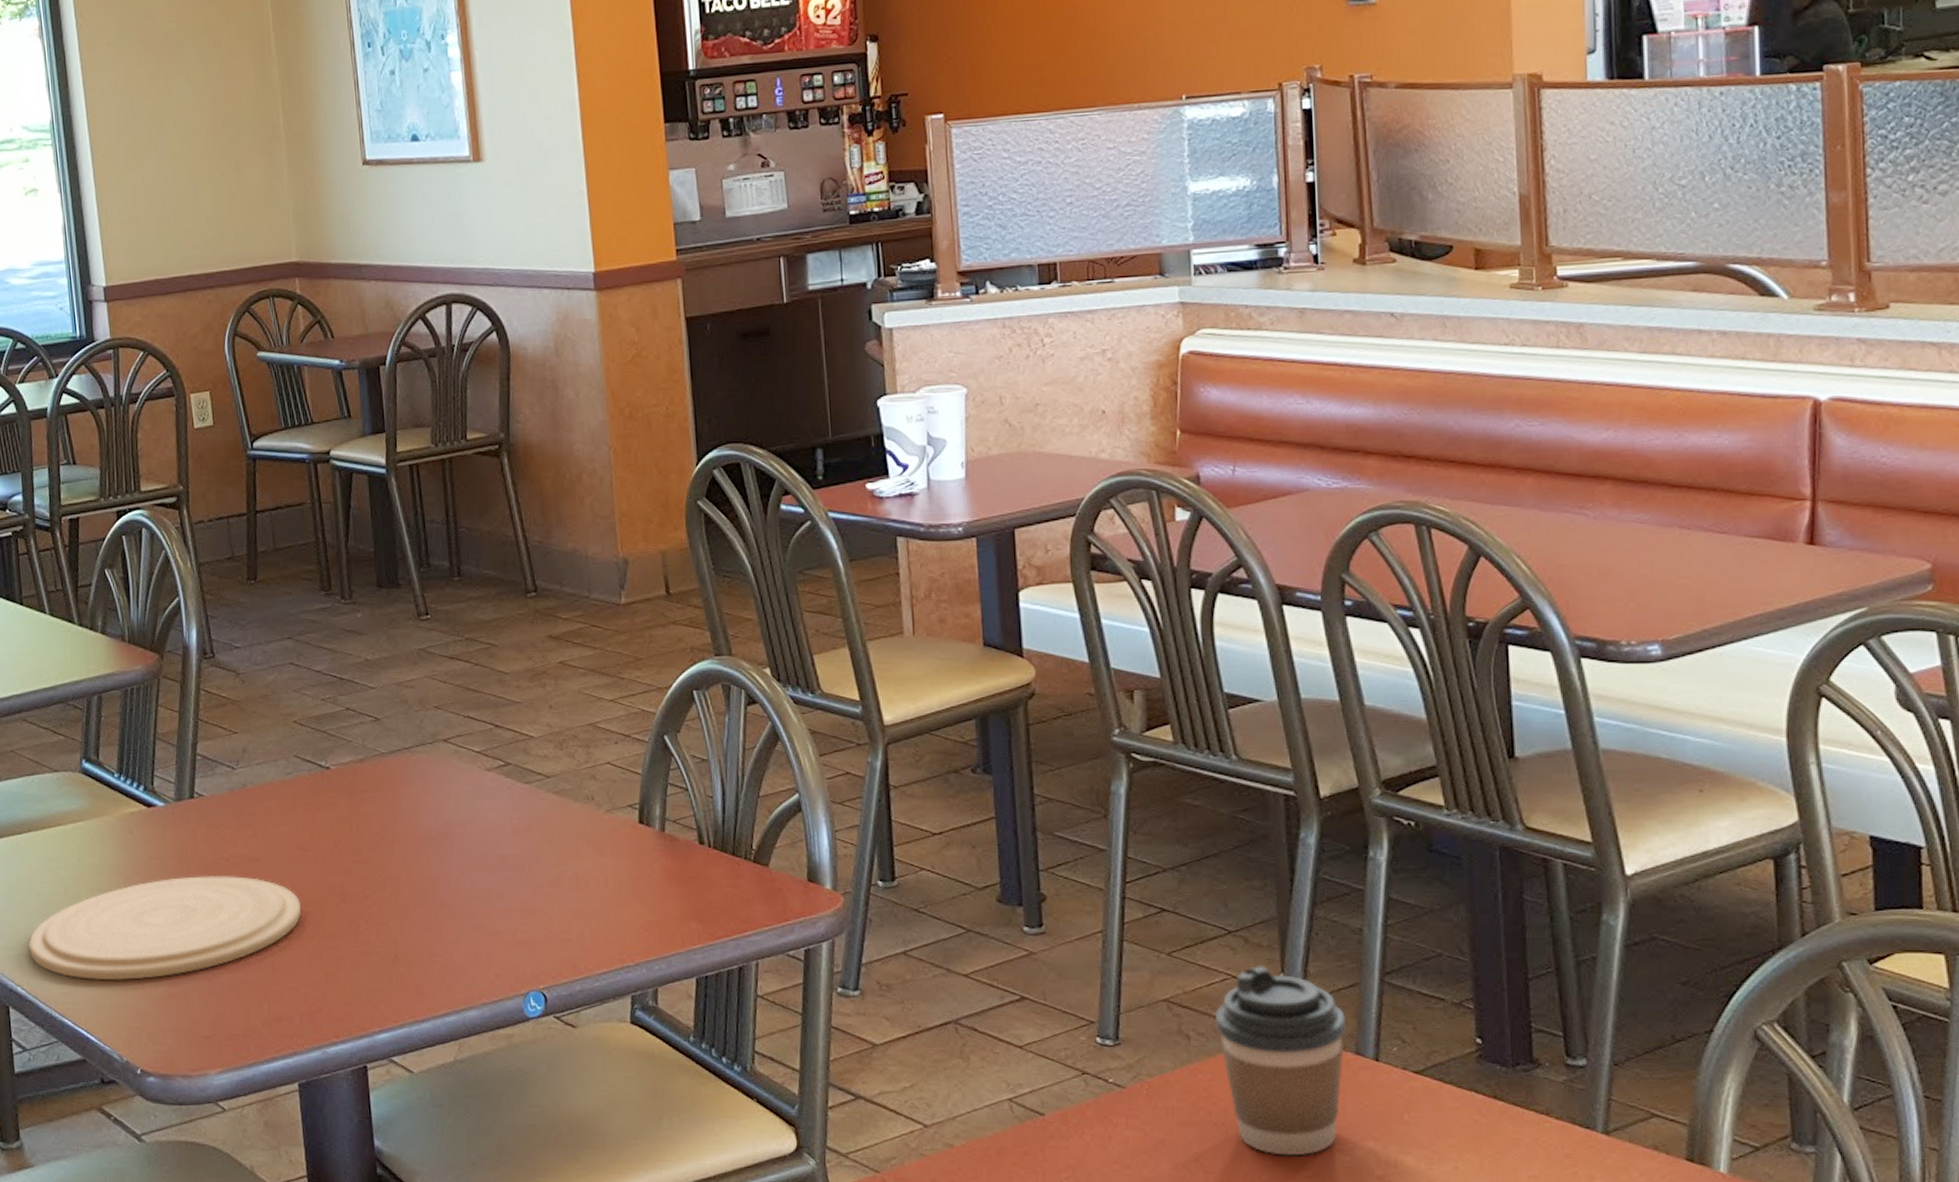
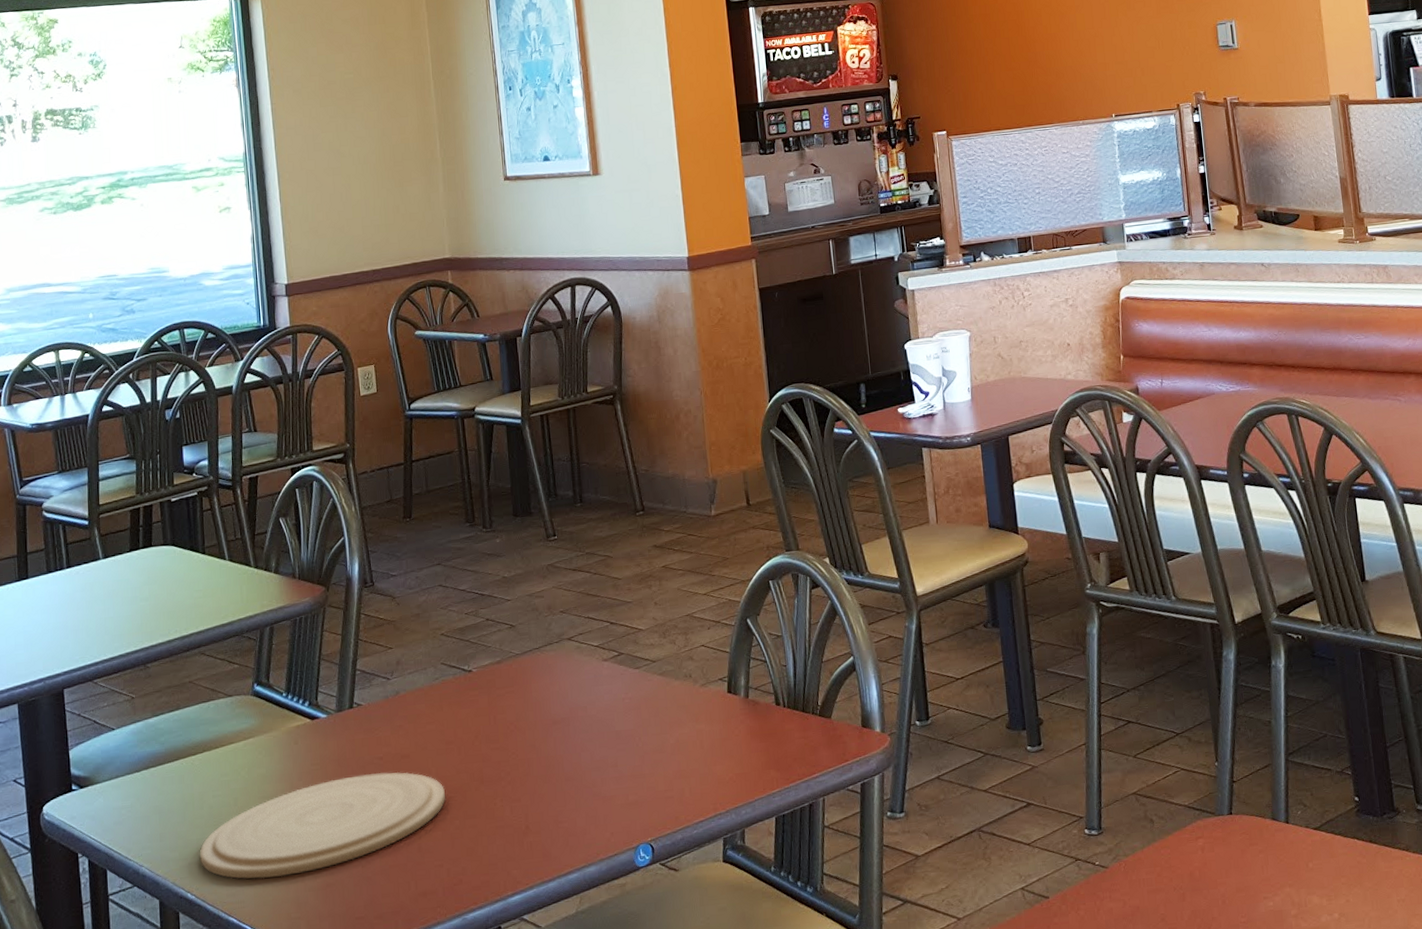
coffee cup: present [1214,966,1346,1156] -> none [1170,758,1264,908]

